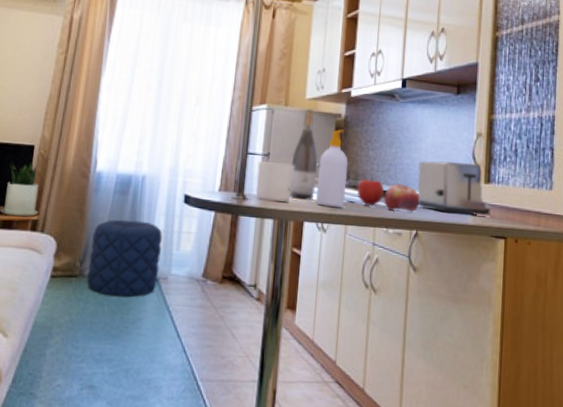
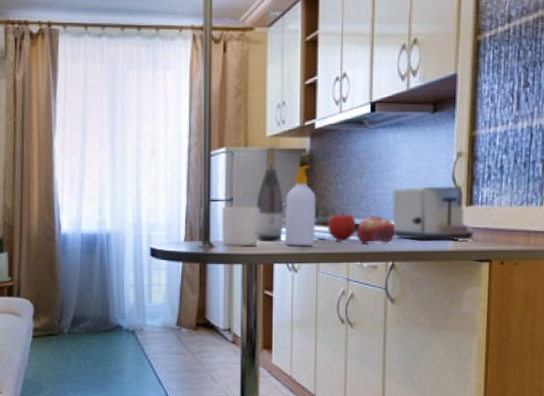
pouf: present [87,219,163,297] -> none [66,278,134,350]

